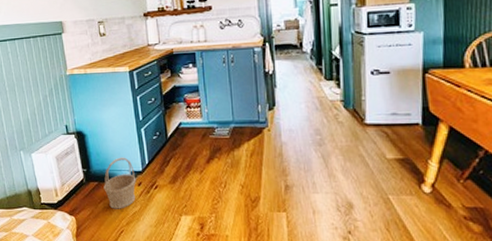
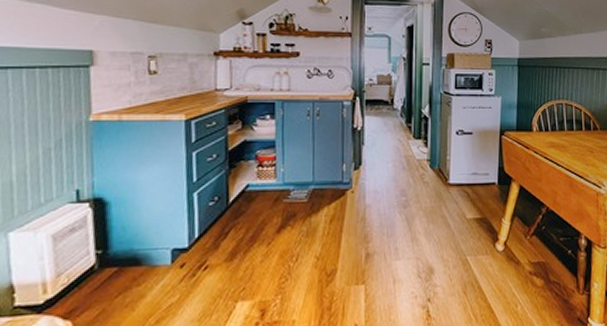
basket: present [103,157,136,209] -> none [126,231,178,303]

